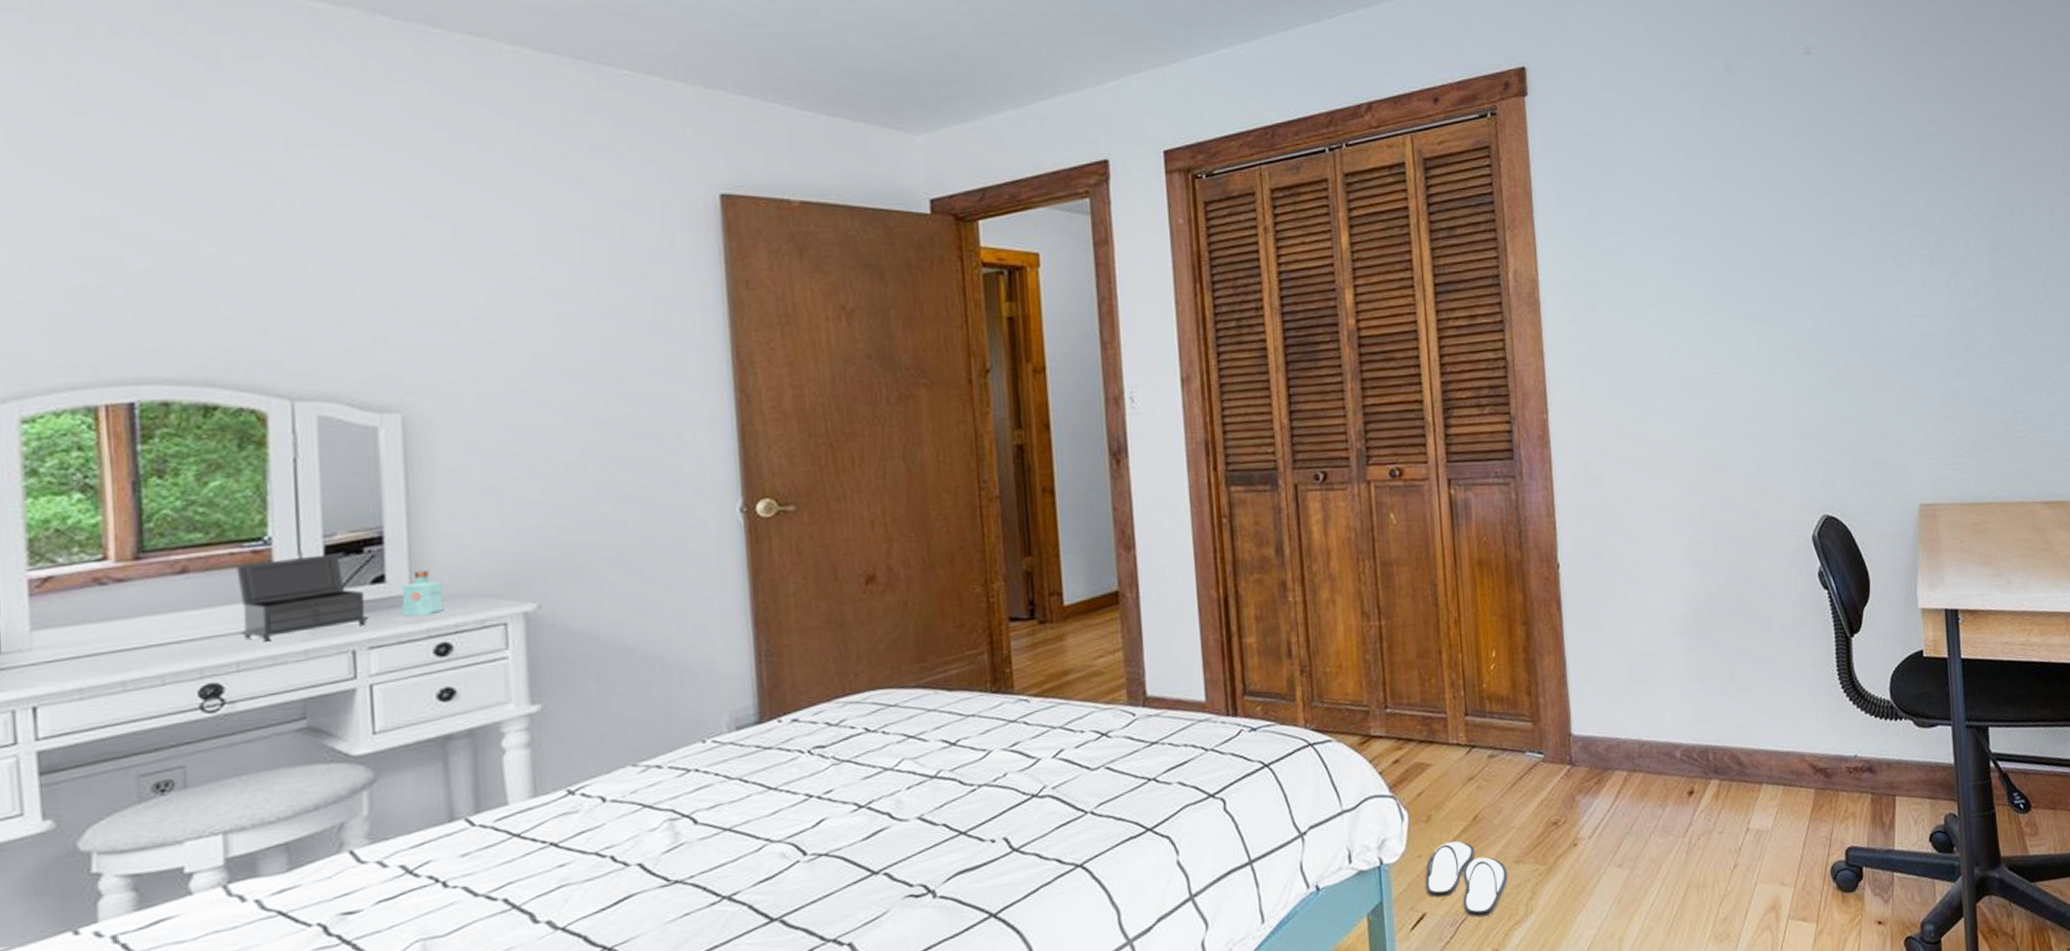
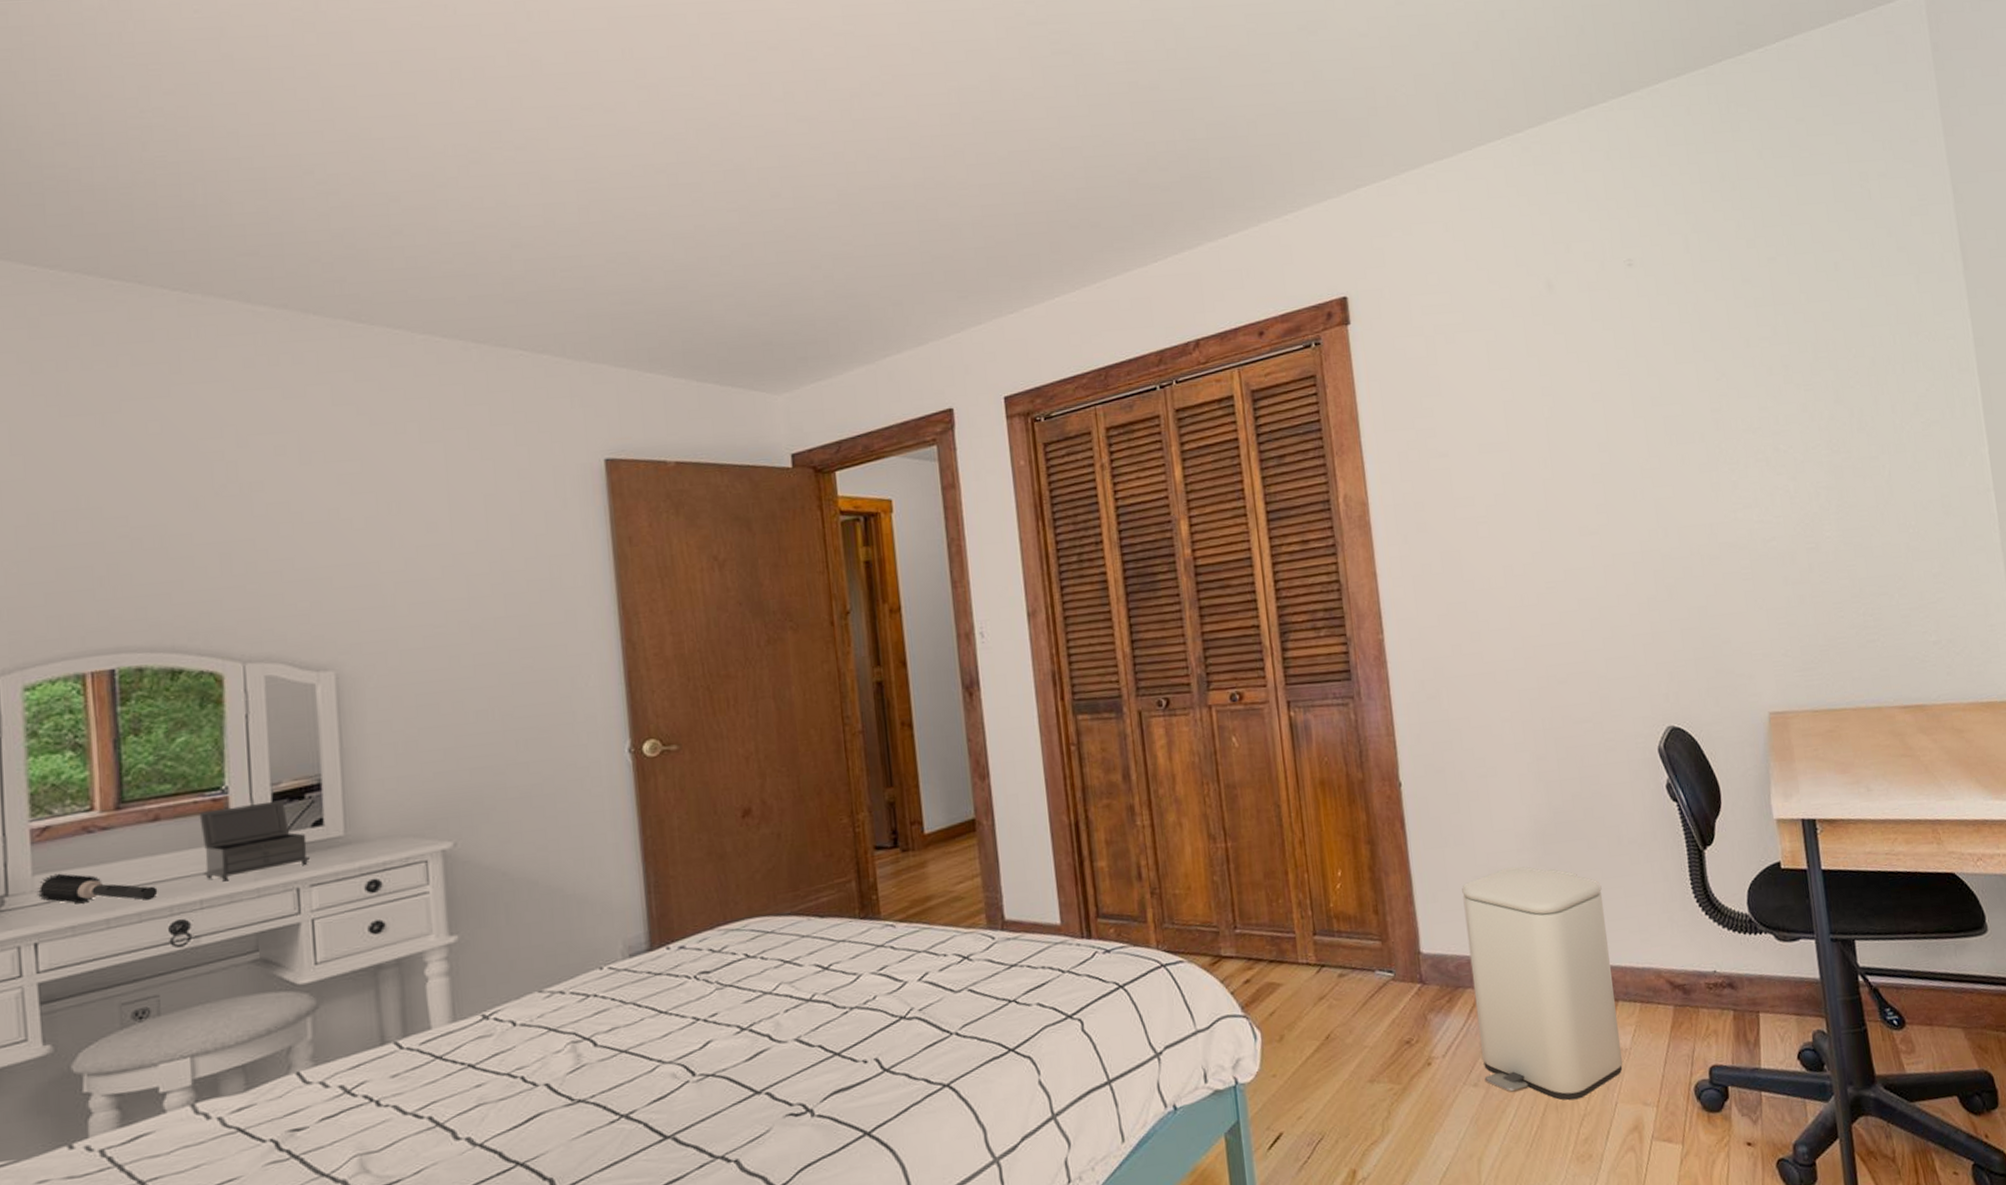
hairbrush: none [33,629,185,664] -> present [35,873,158,904]
perfume: present [401,569,444,618] -> none [337,813,374,857]
slippers: present [1425,841,1507,918] -> none [1280,1060,1363,1137]
pedal bin: none [1615,650,1763,881] -> present [1462,866,1622,1100]

